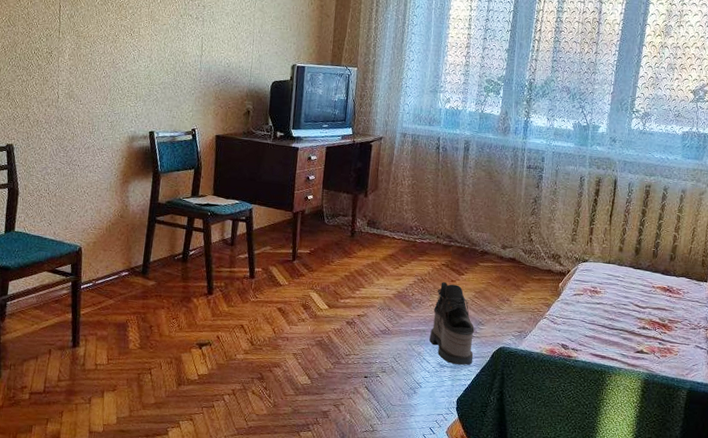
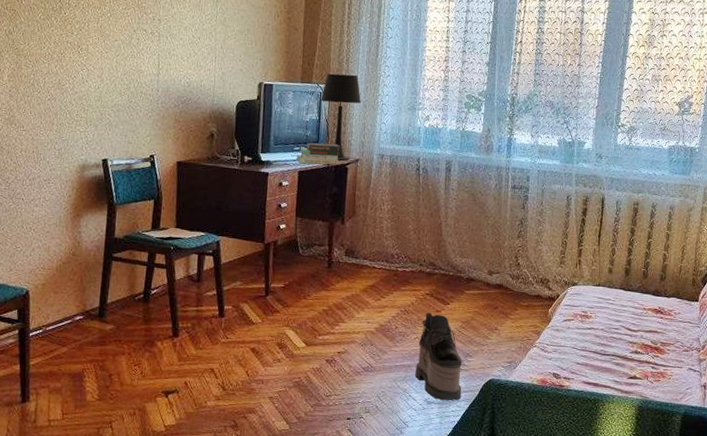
books: none [324,120,366,142] -> present [296,142,341,165]
table lamp: none [349,57,387,139] -> present [321,73,362,161]

